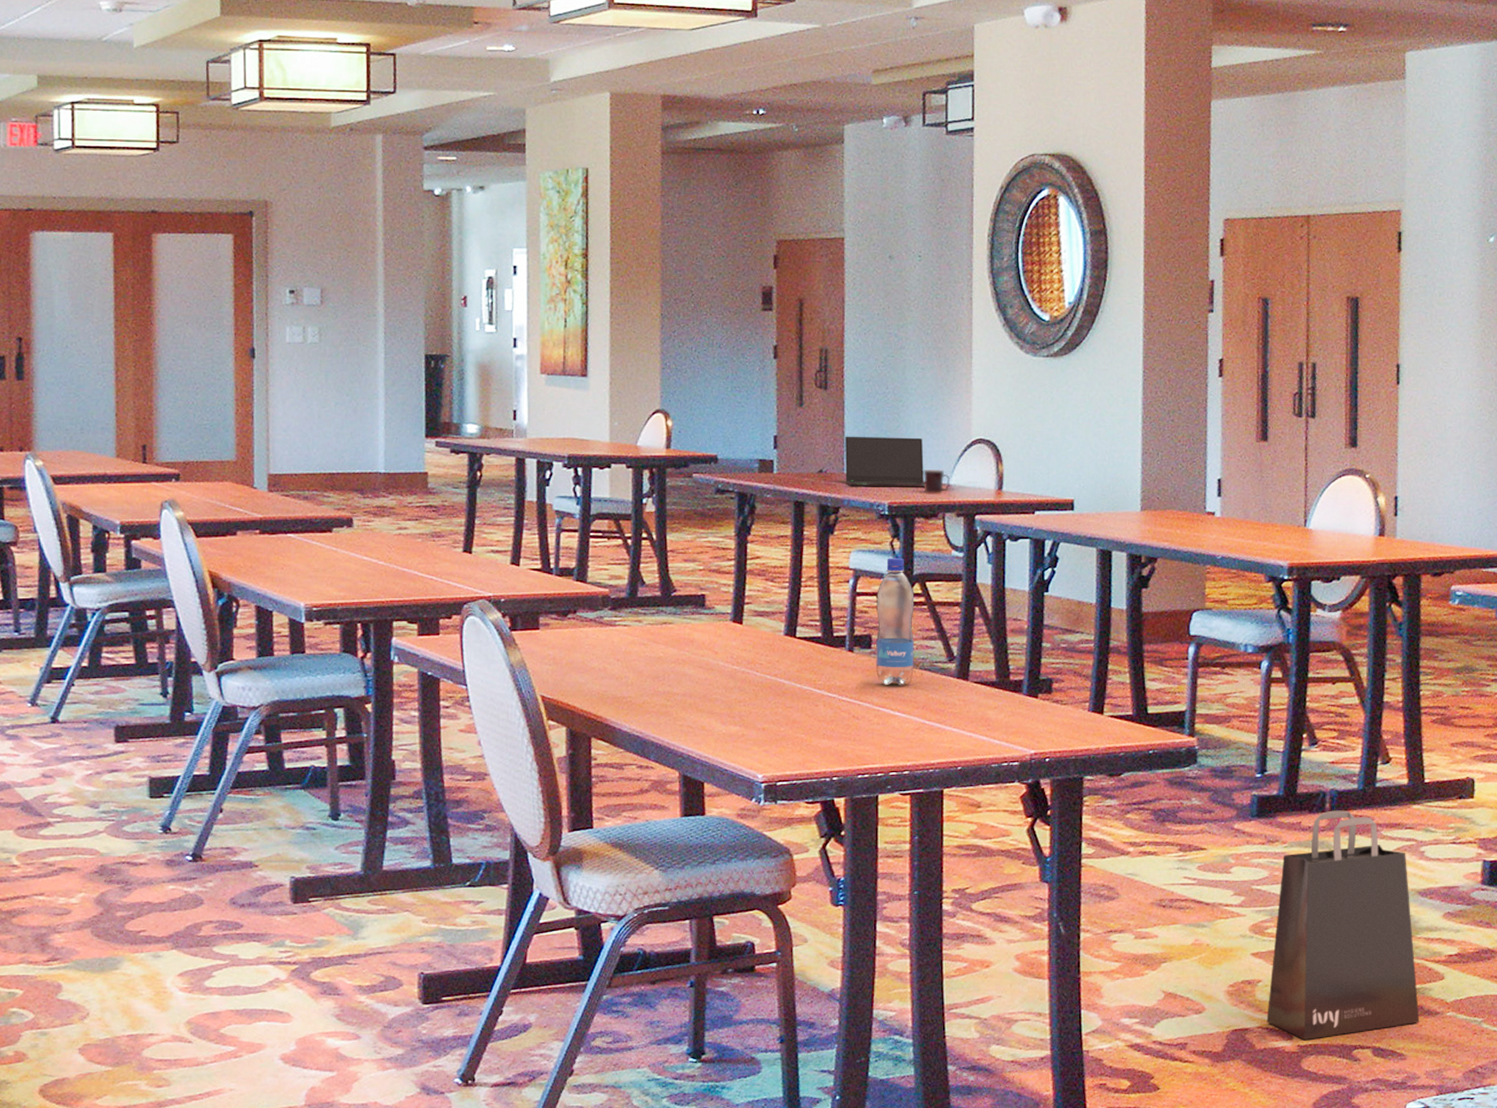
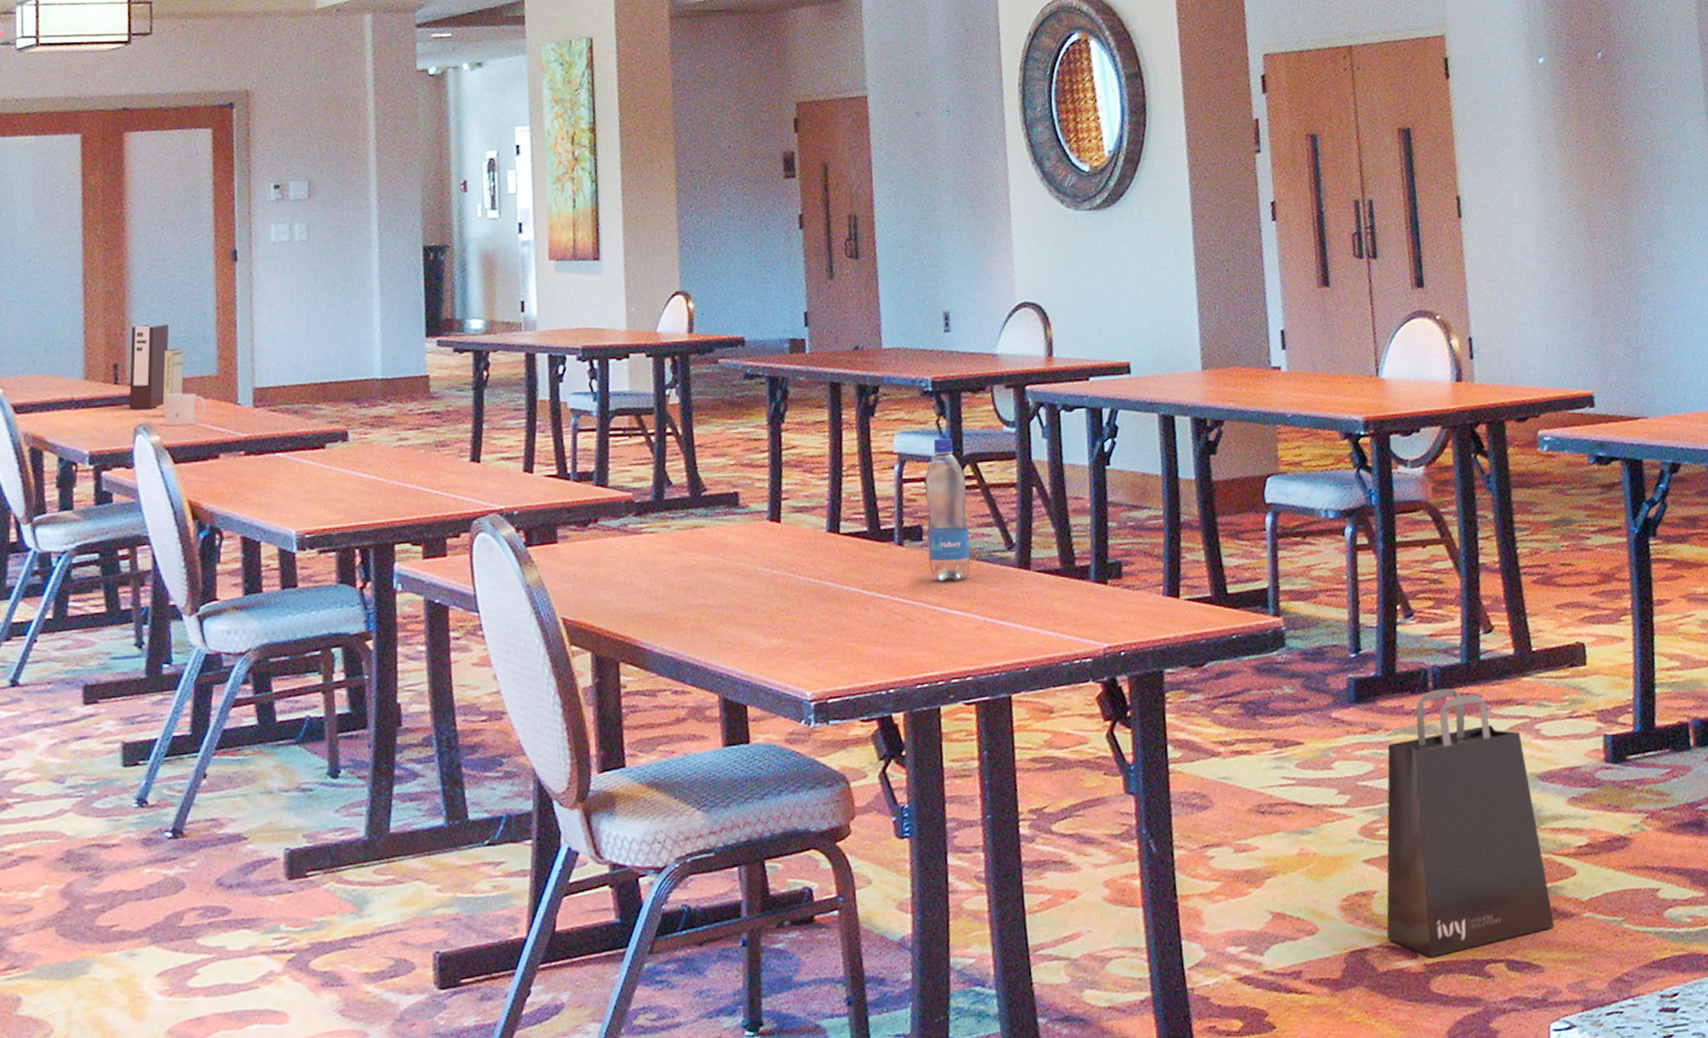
binder: none [156,411,192,488] -> present [129,324,169,410]
book: none [186,433,206,495] -> present [162,347,184,417]
mug: none [187,475,225,505] -> present [164,393,206,427]
laptop: present [845,436,925,489] -> none [881,305,970,363]
mug: present [924,469,950,495] -> none [967,338,996,366]

